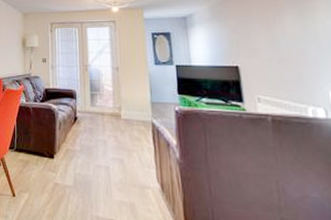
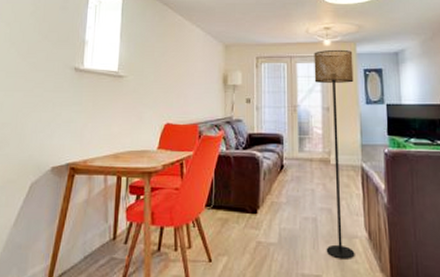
floor lamp: none [103,15,148,208] -> present [314,49,355,259]

